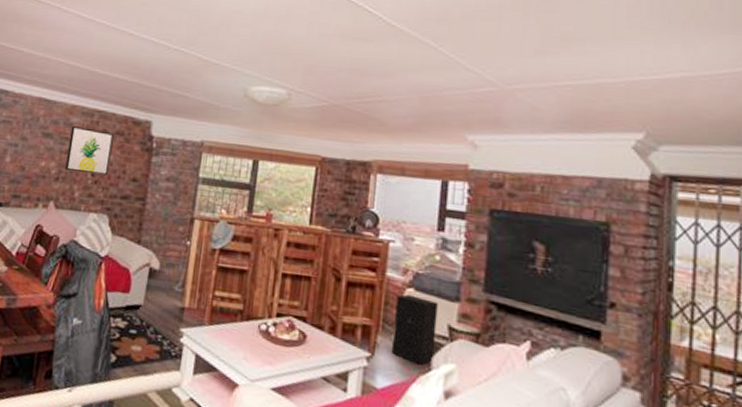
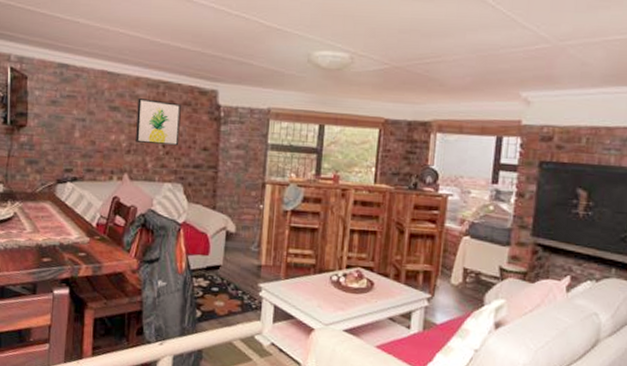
speaker: present [391,294,438,365] -> none [449,242,491,302]

